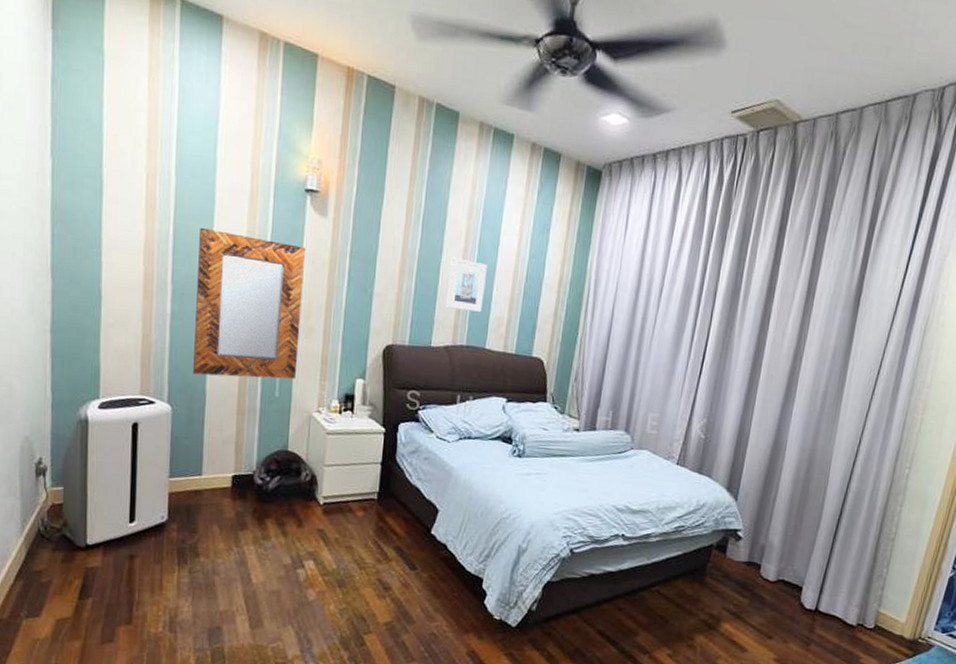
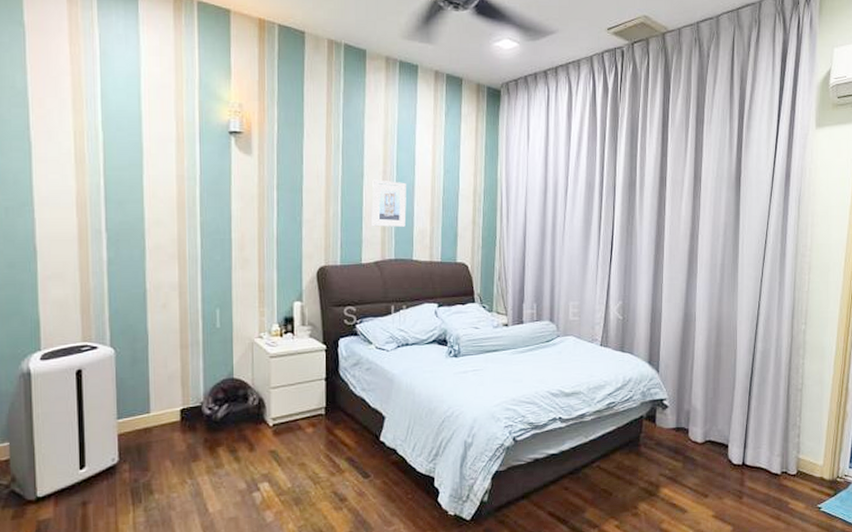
home mirror: present [193,227,306,380] -> none [130,176,236,316]

